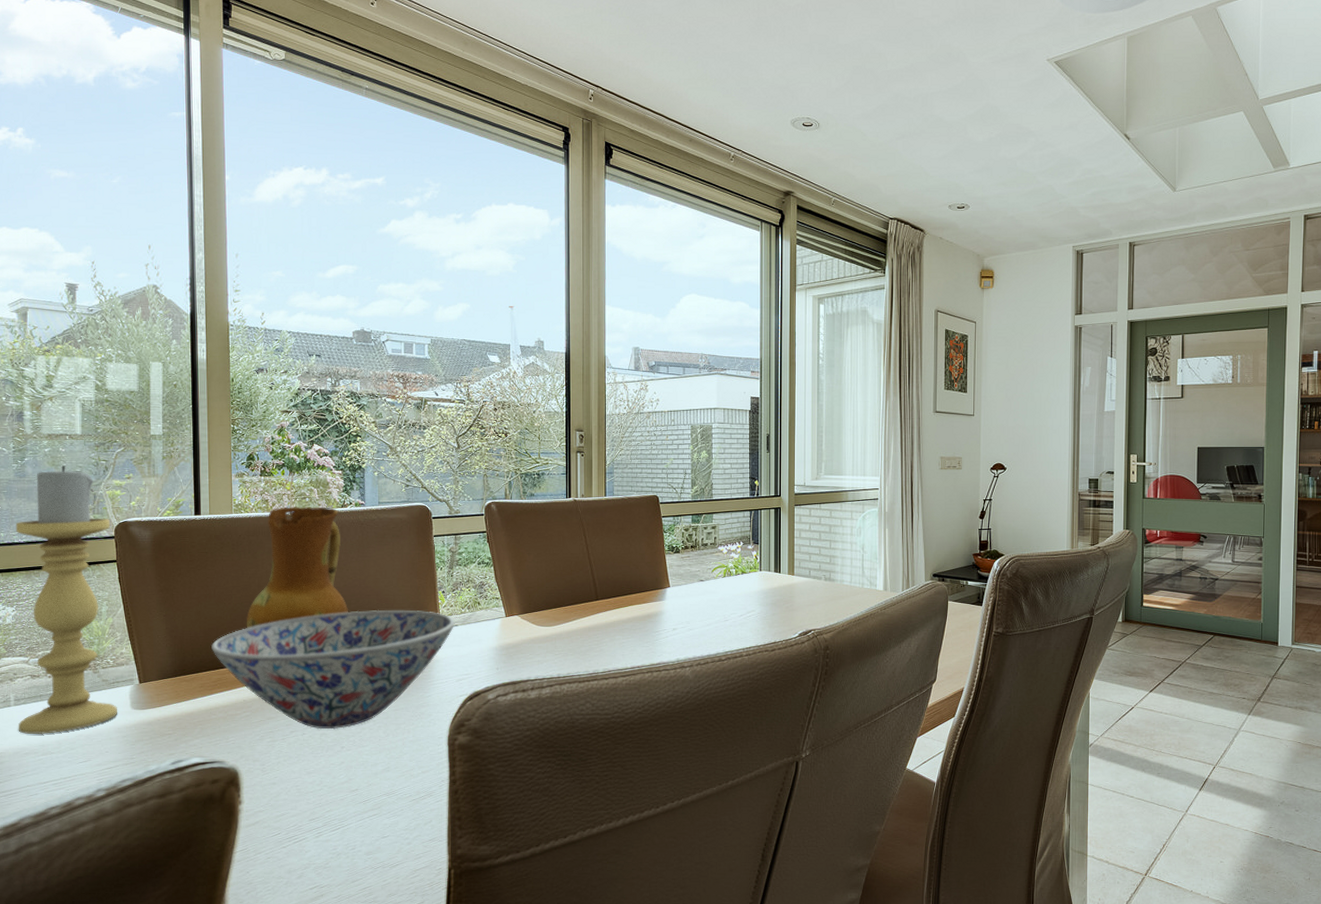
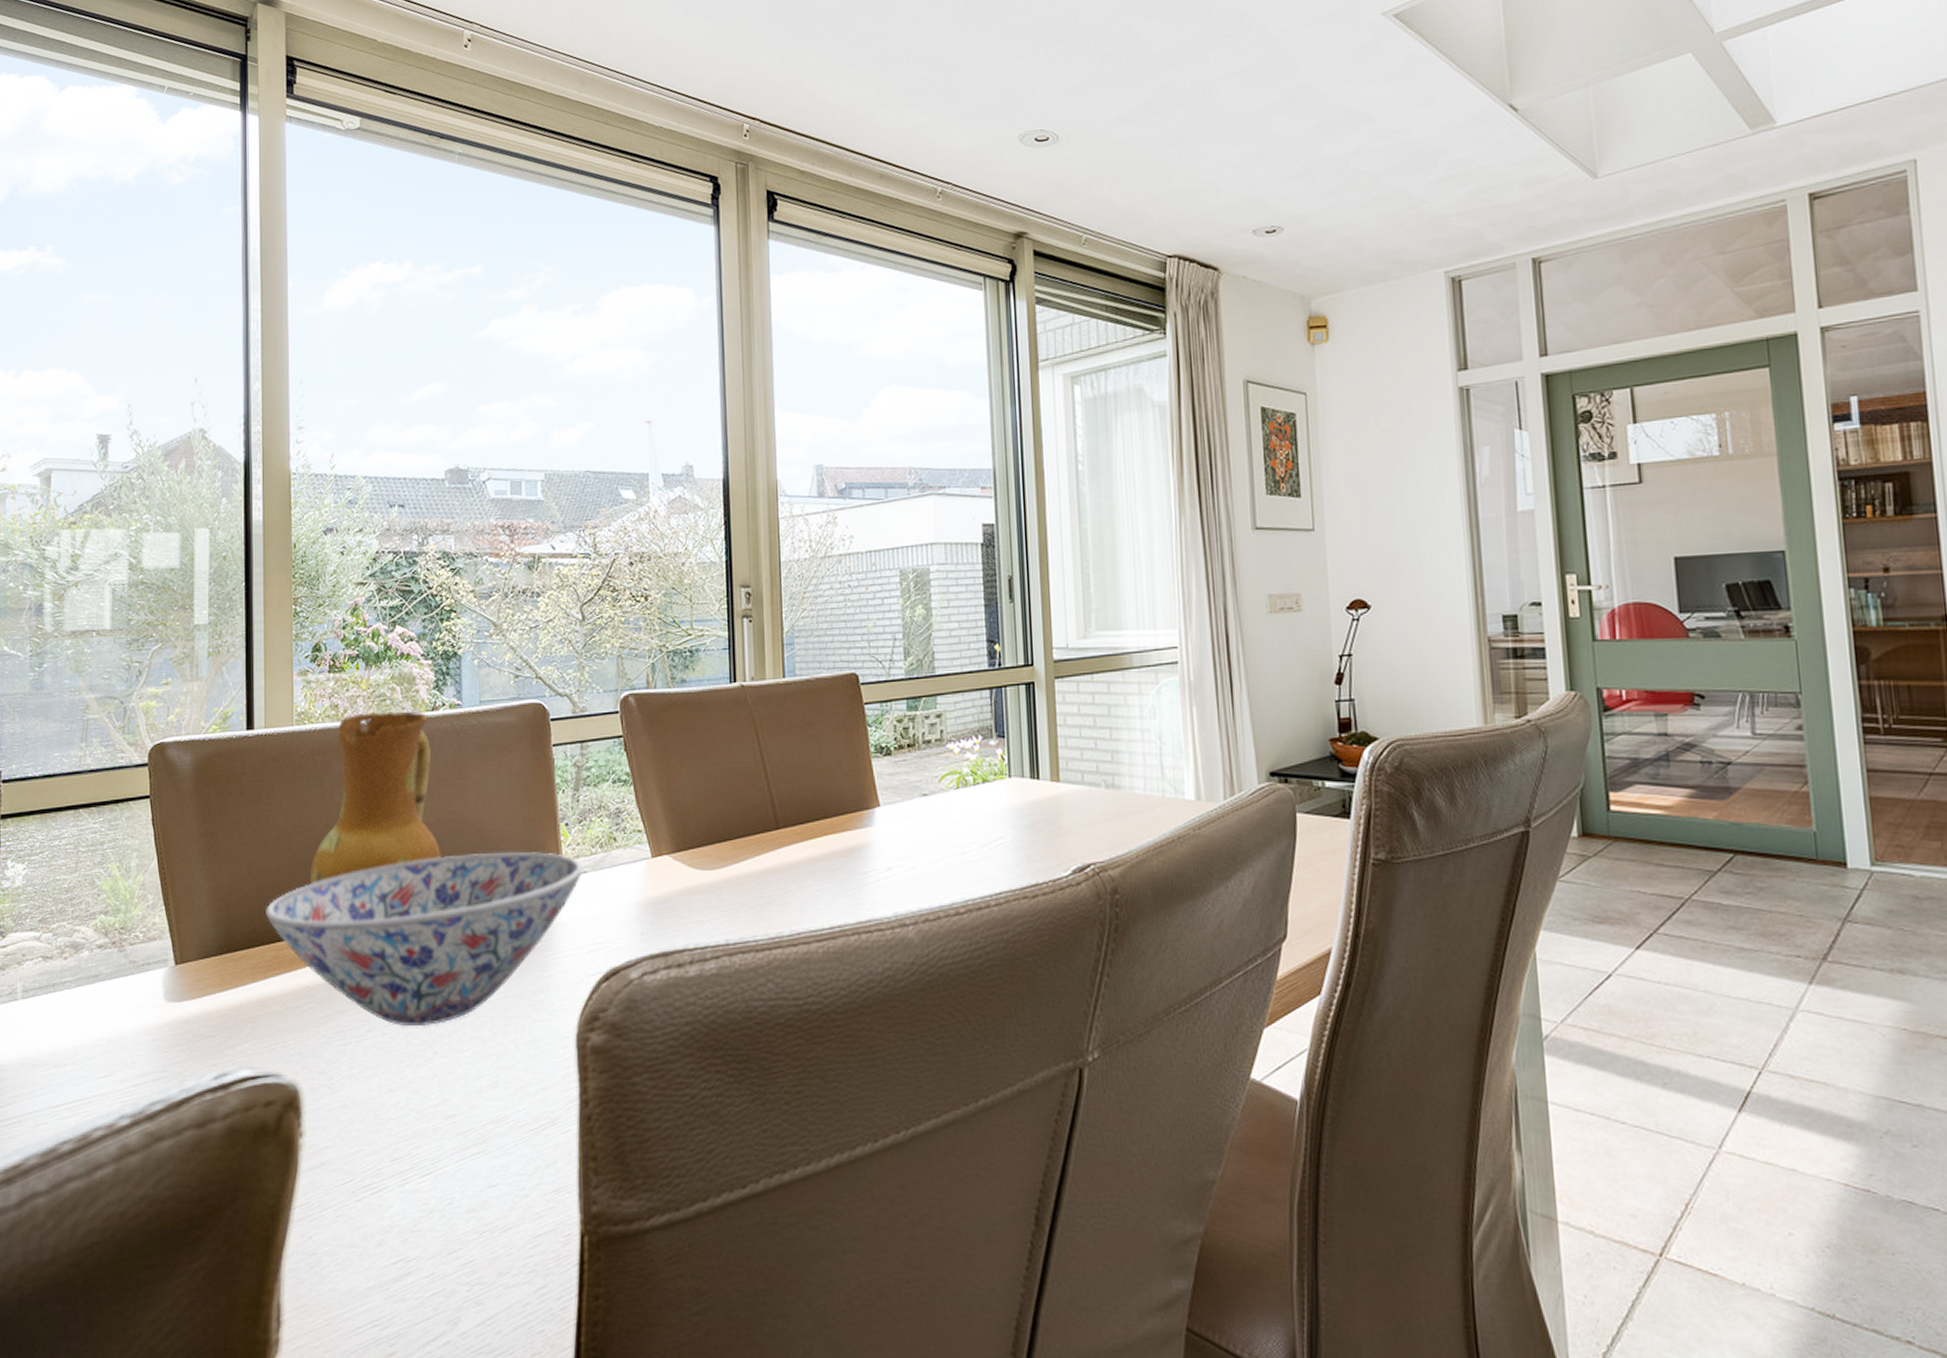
candle holder: present [15,465,117,735] -> none [26,671,147,1039]

